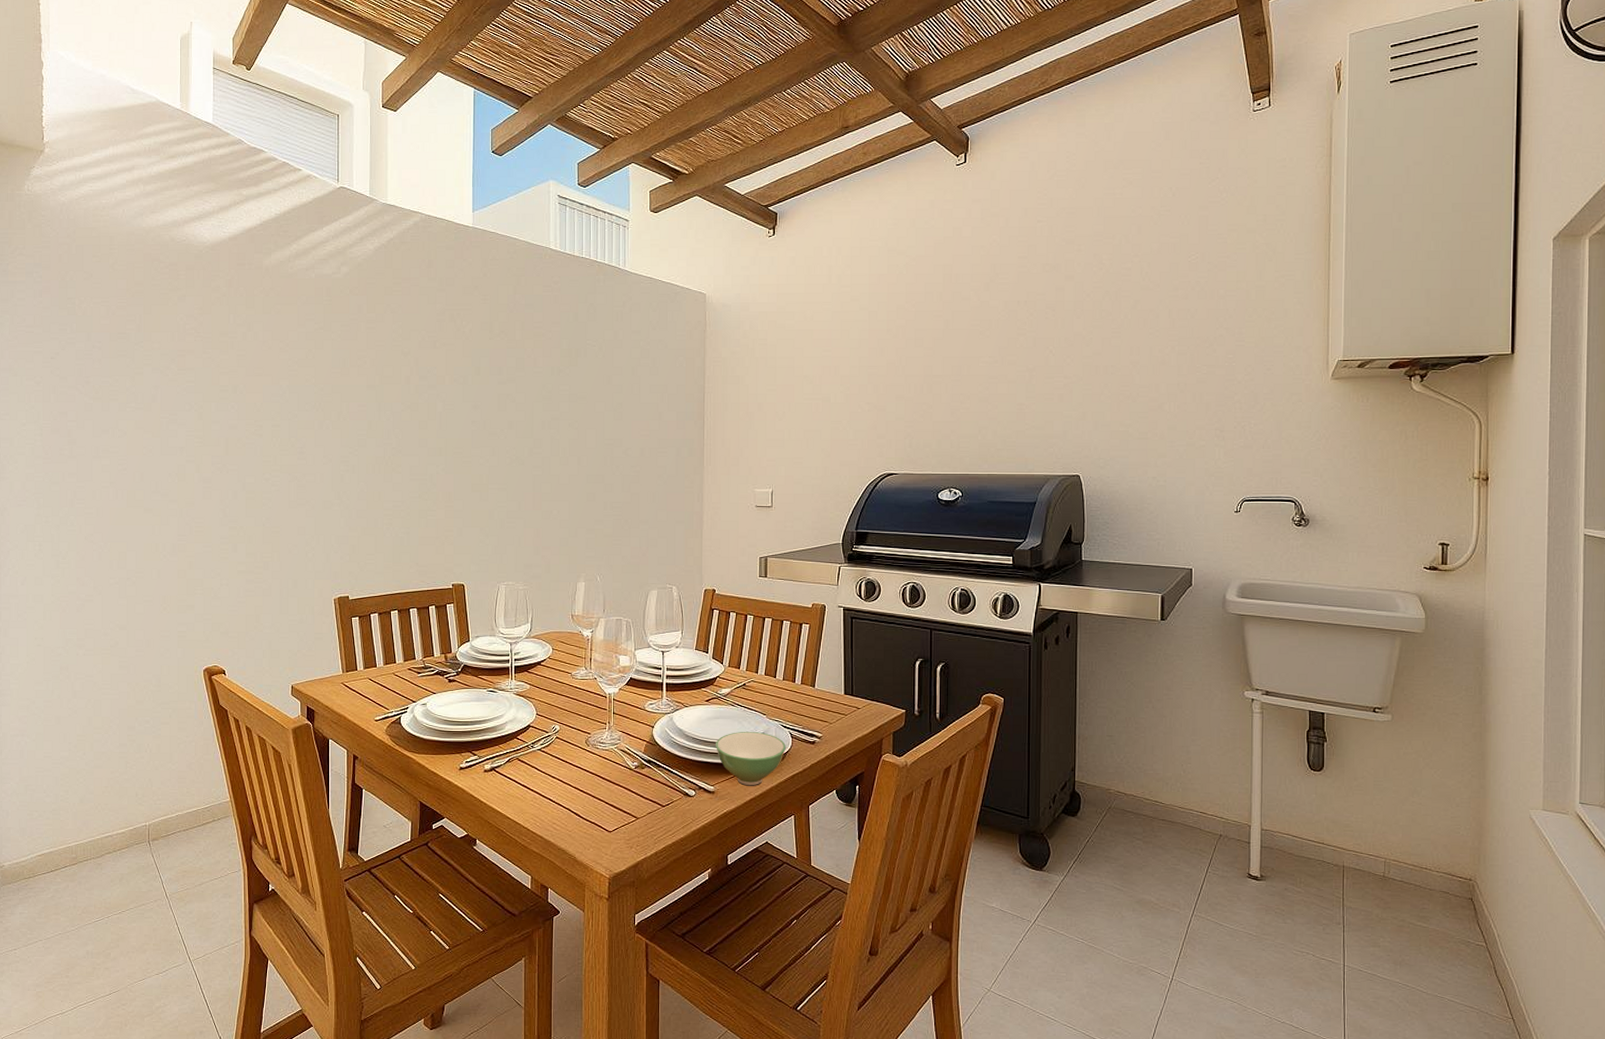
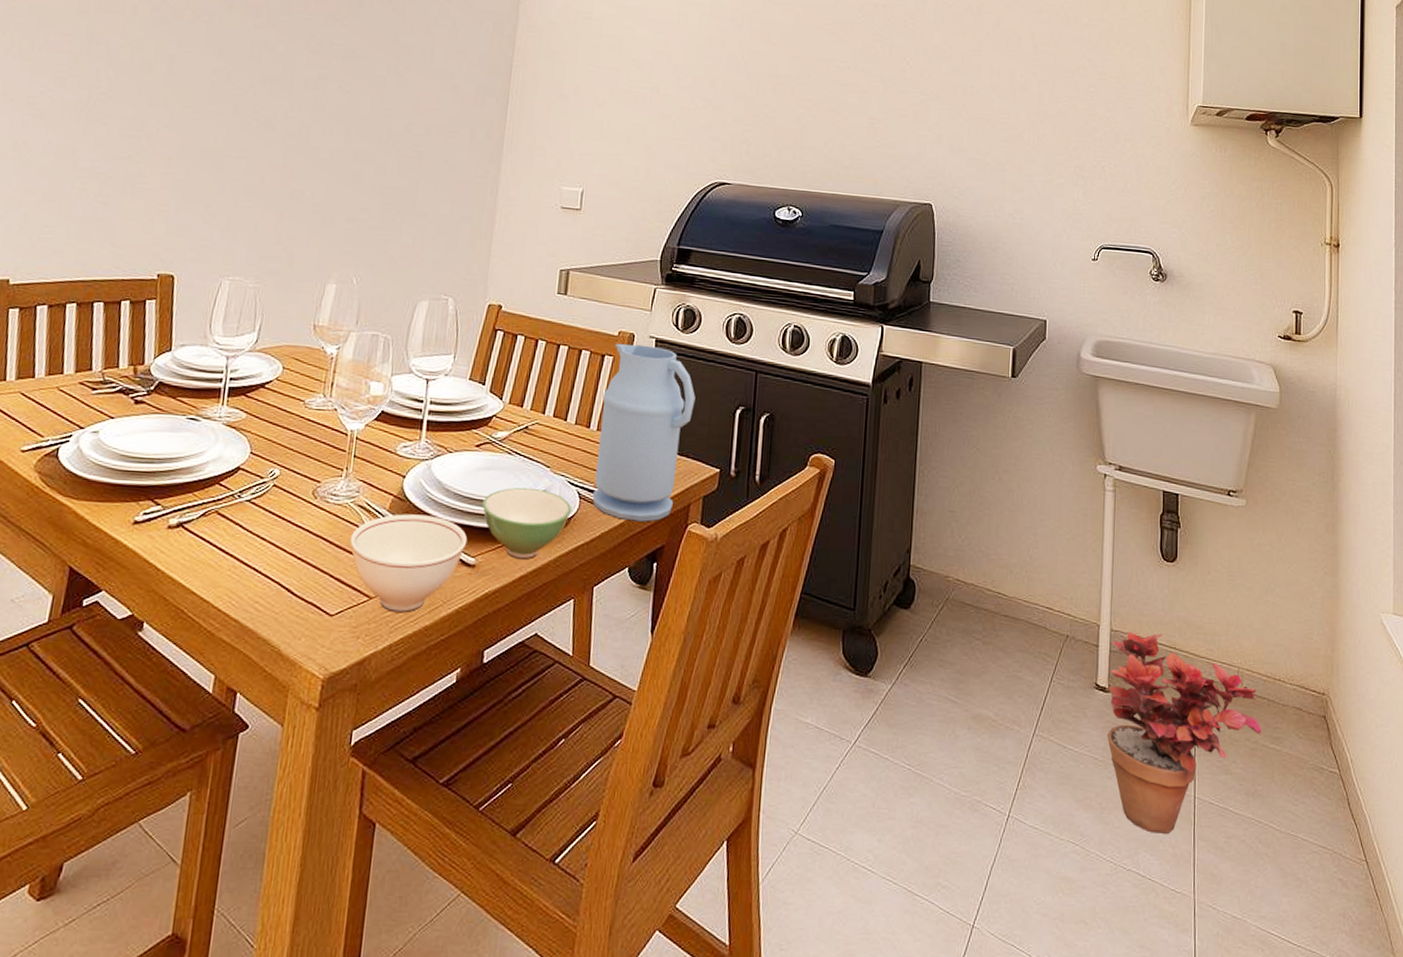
bowl: none [617,755,707,829] -> present [349,514,468,613]
water jug: none [802,613,880,754] -> present [592,343,695,522]
potted plant: none [1260,830,1409,994] -> present [1107,631,1262,834]

